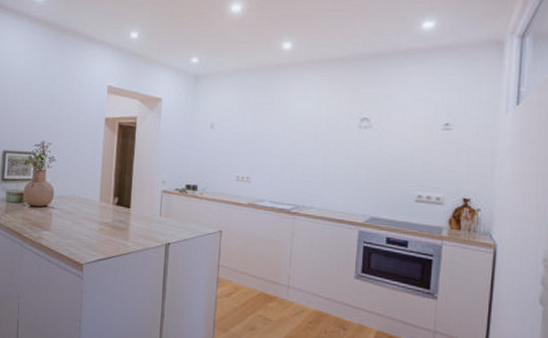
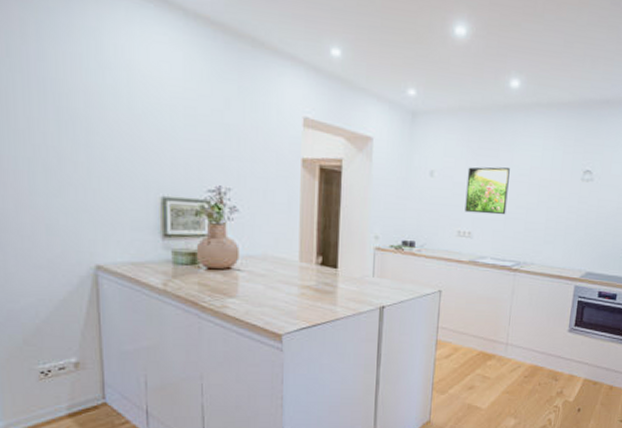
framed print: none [243,118,285,162] -> present [464,167,510,215]

